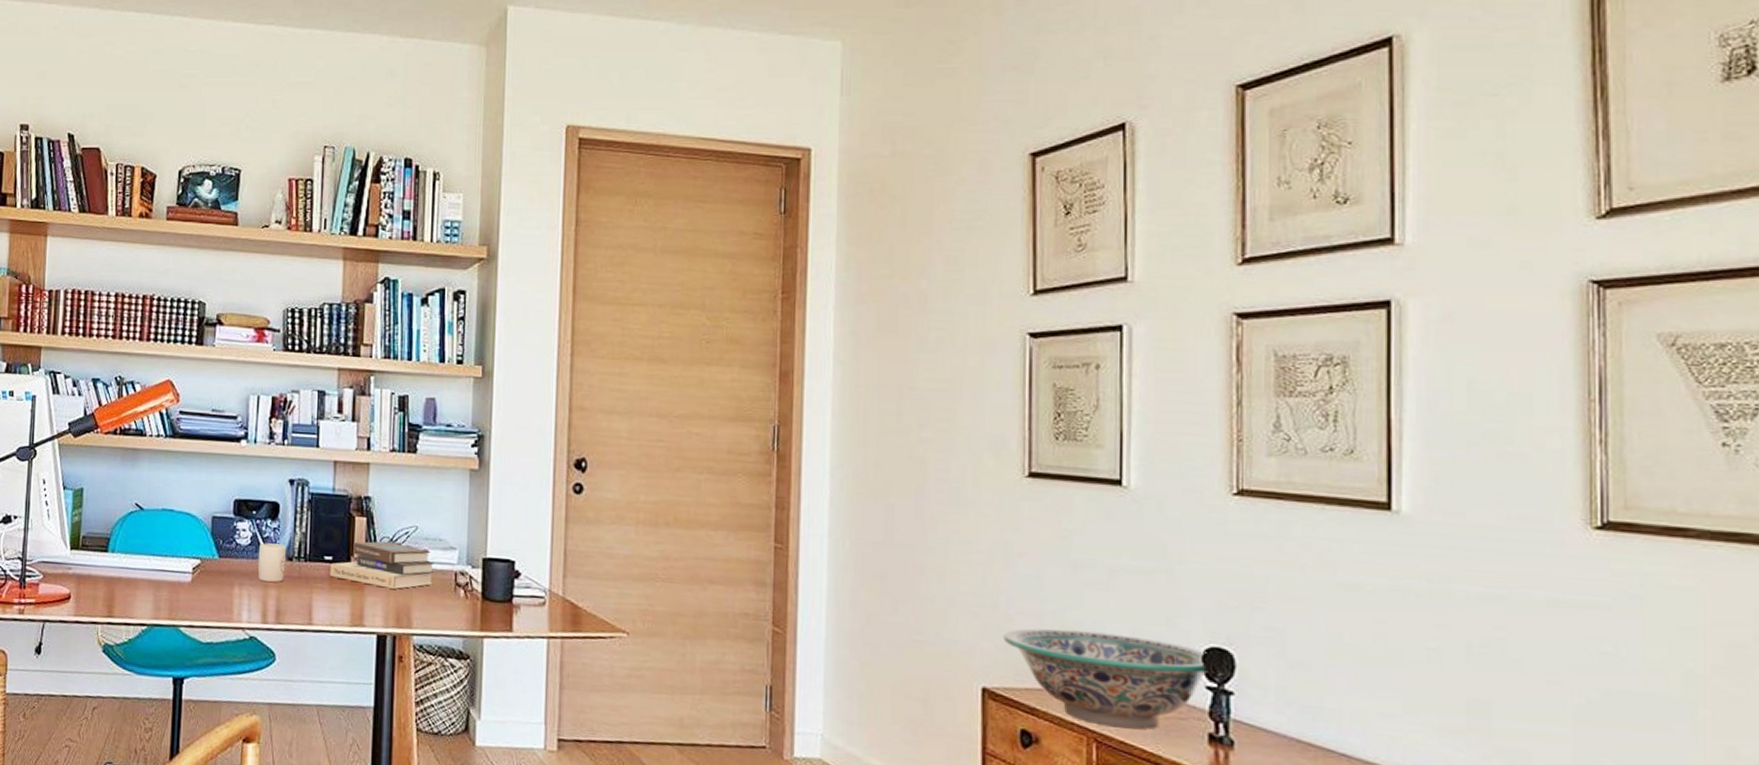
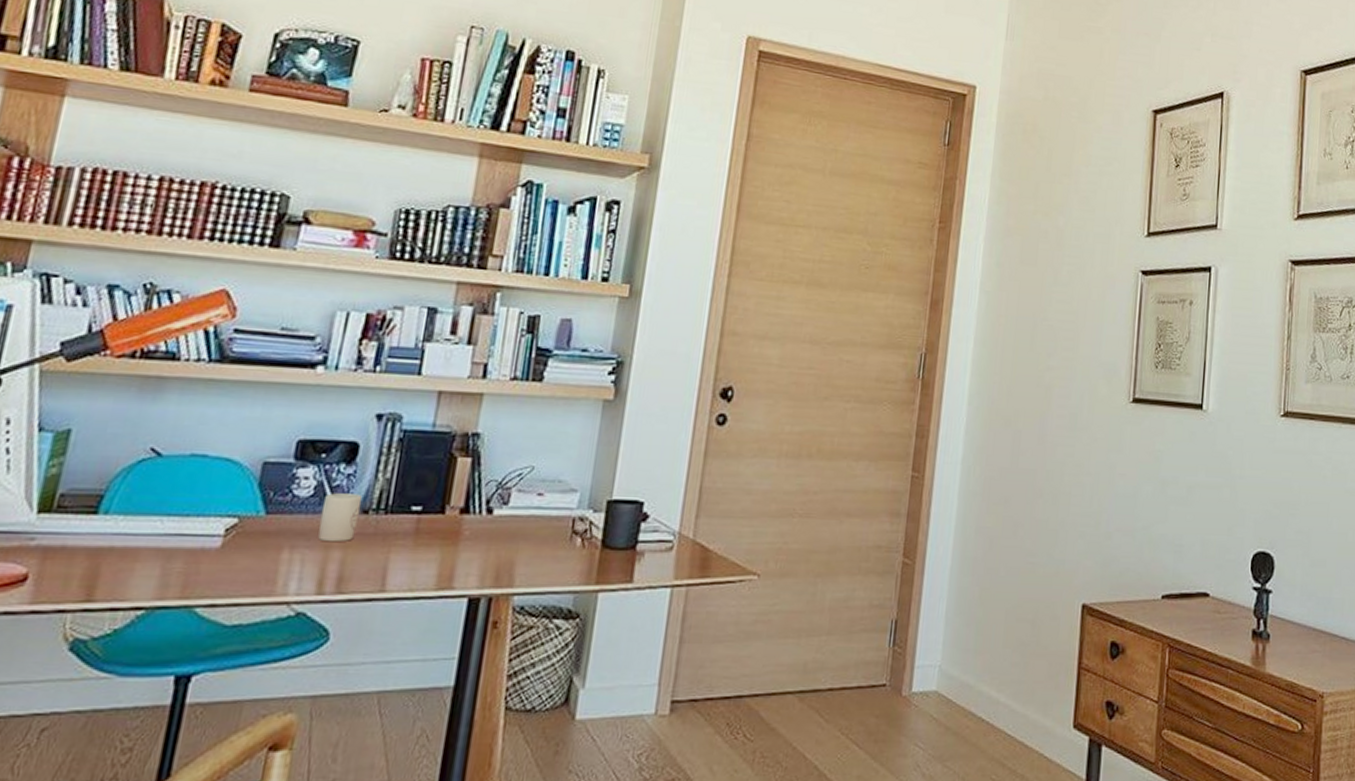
books: present [329,541,435,589] -> none [415,485,550,542]
decorative bowl: present [1002,628,1209,730] -> none [1101,543,1255,632]

